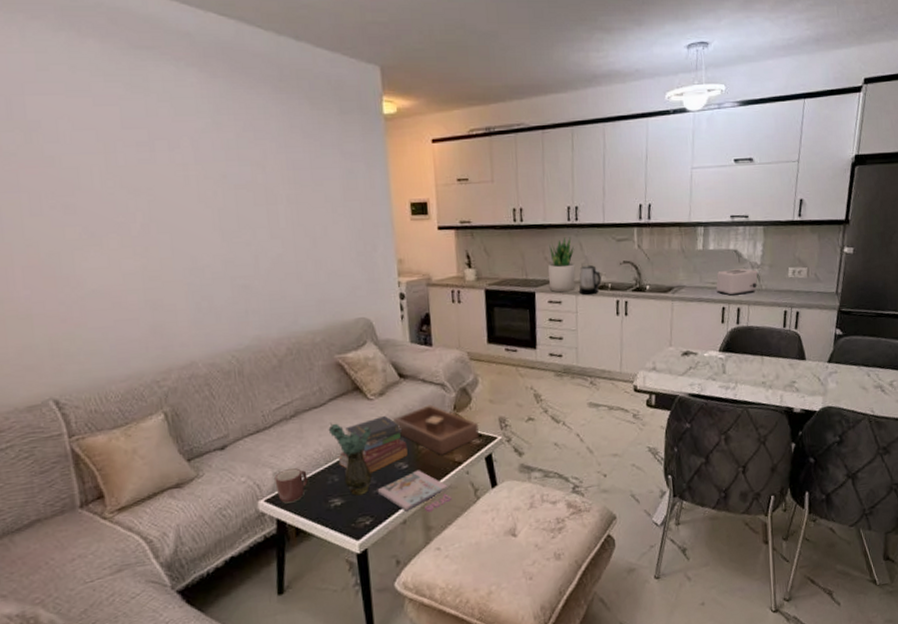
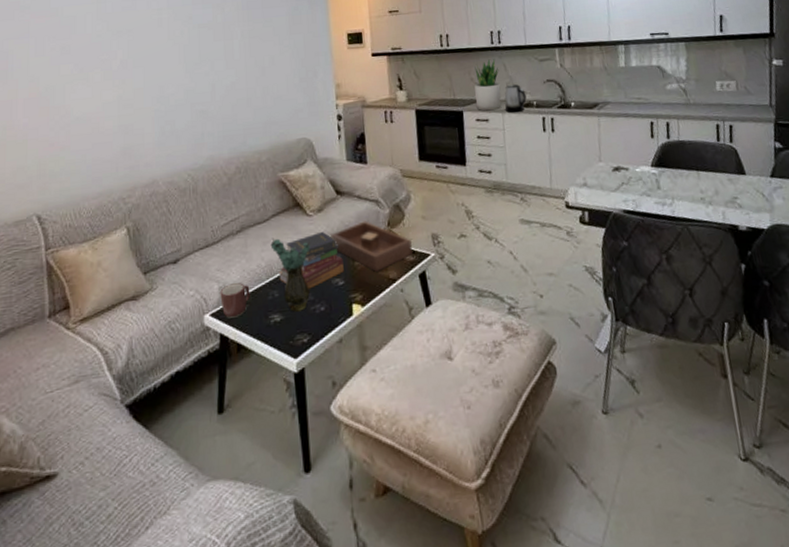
magazine: present [377,470,452,513] -> none [314,286,387,331]
toaster: present [716,268,758,296] -> none [641,83,685,111]

